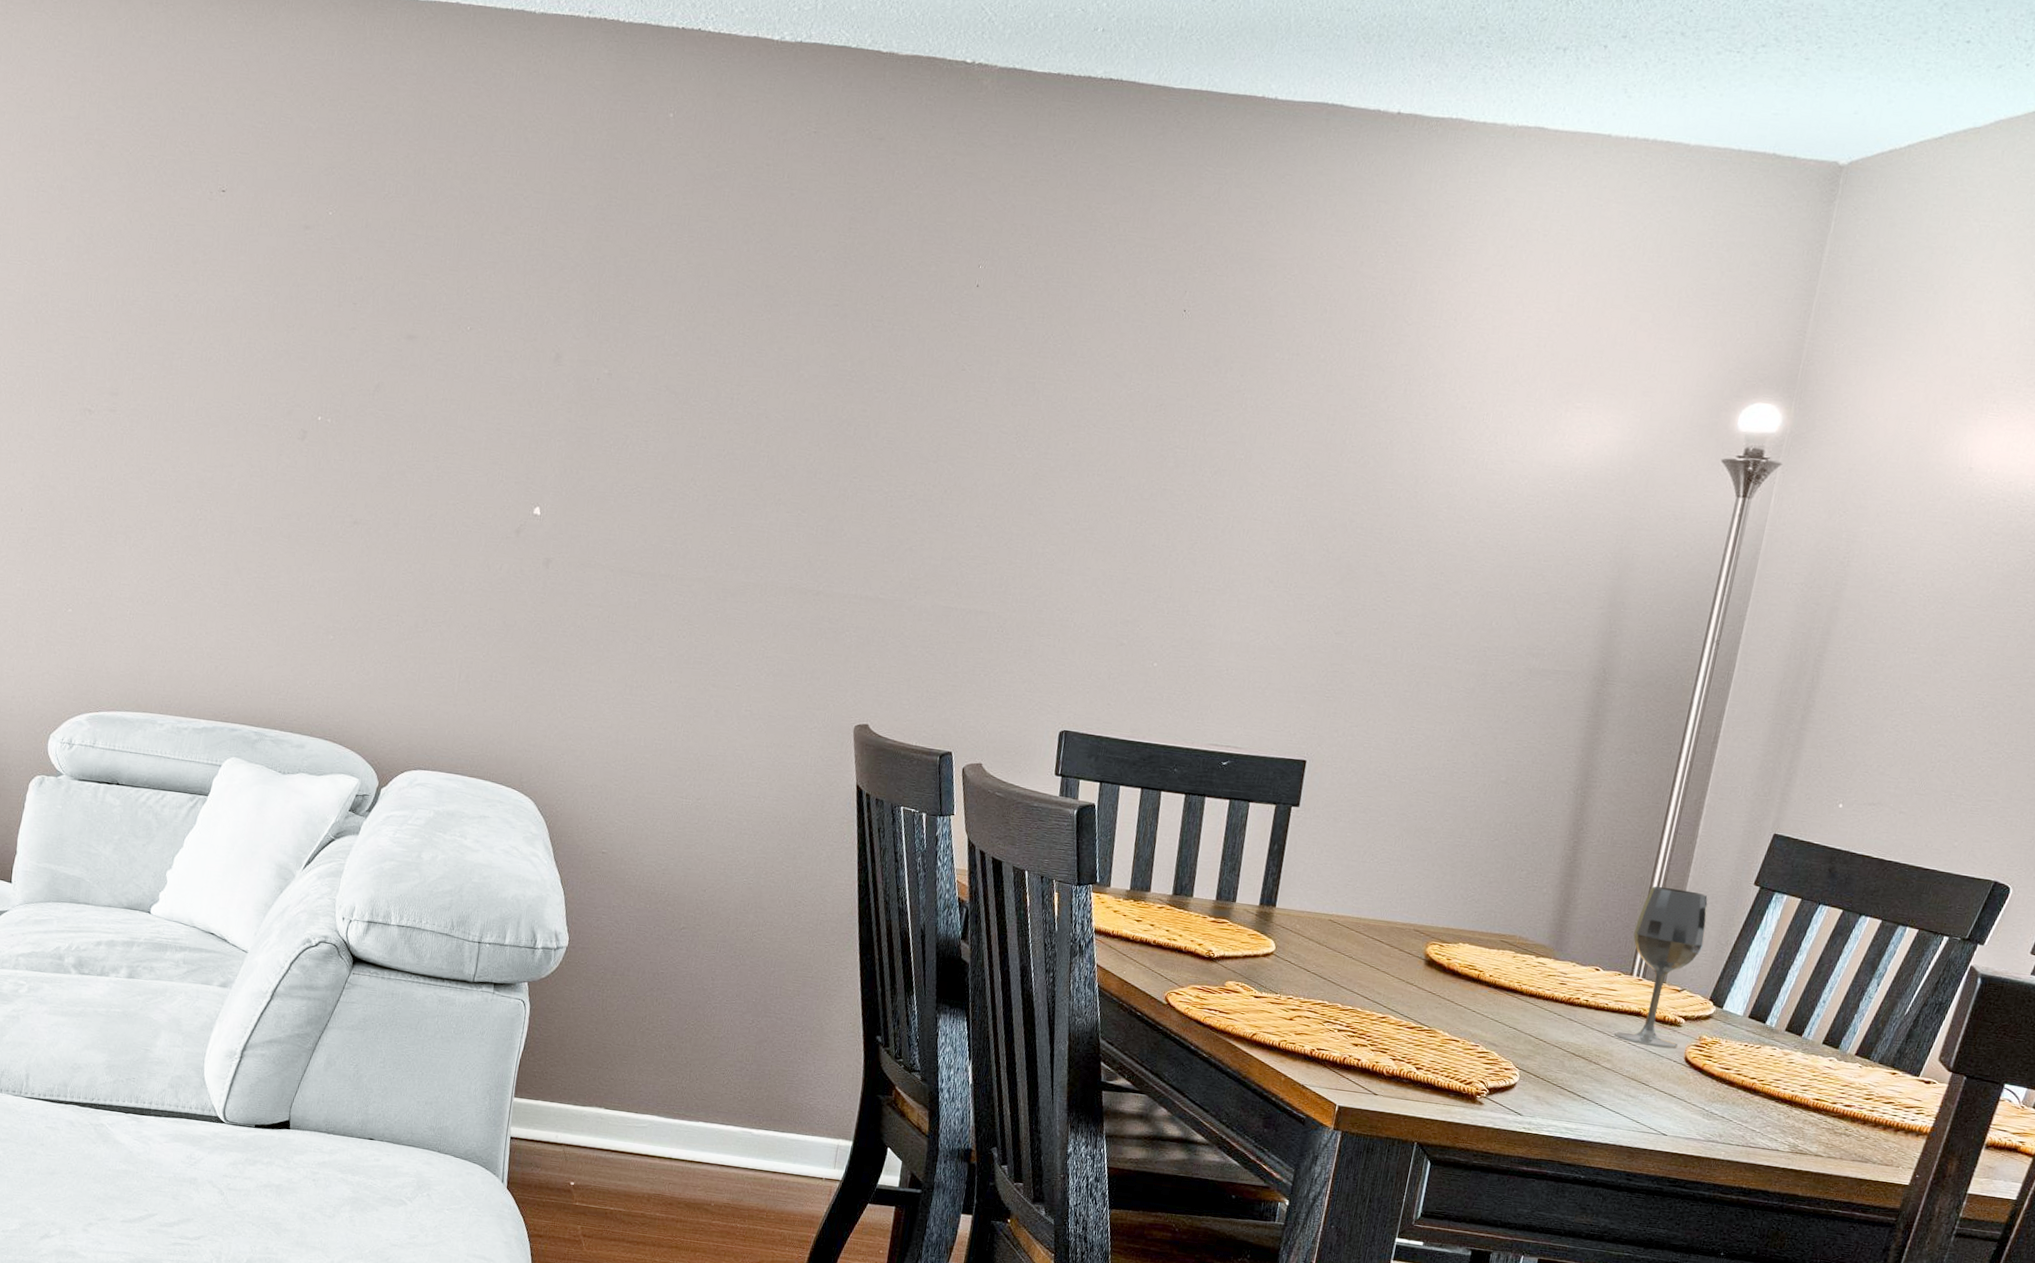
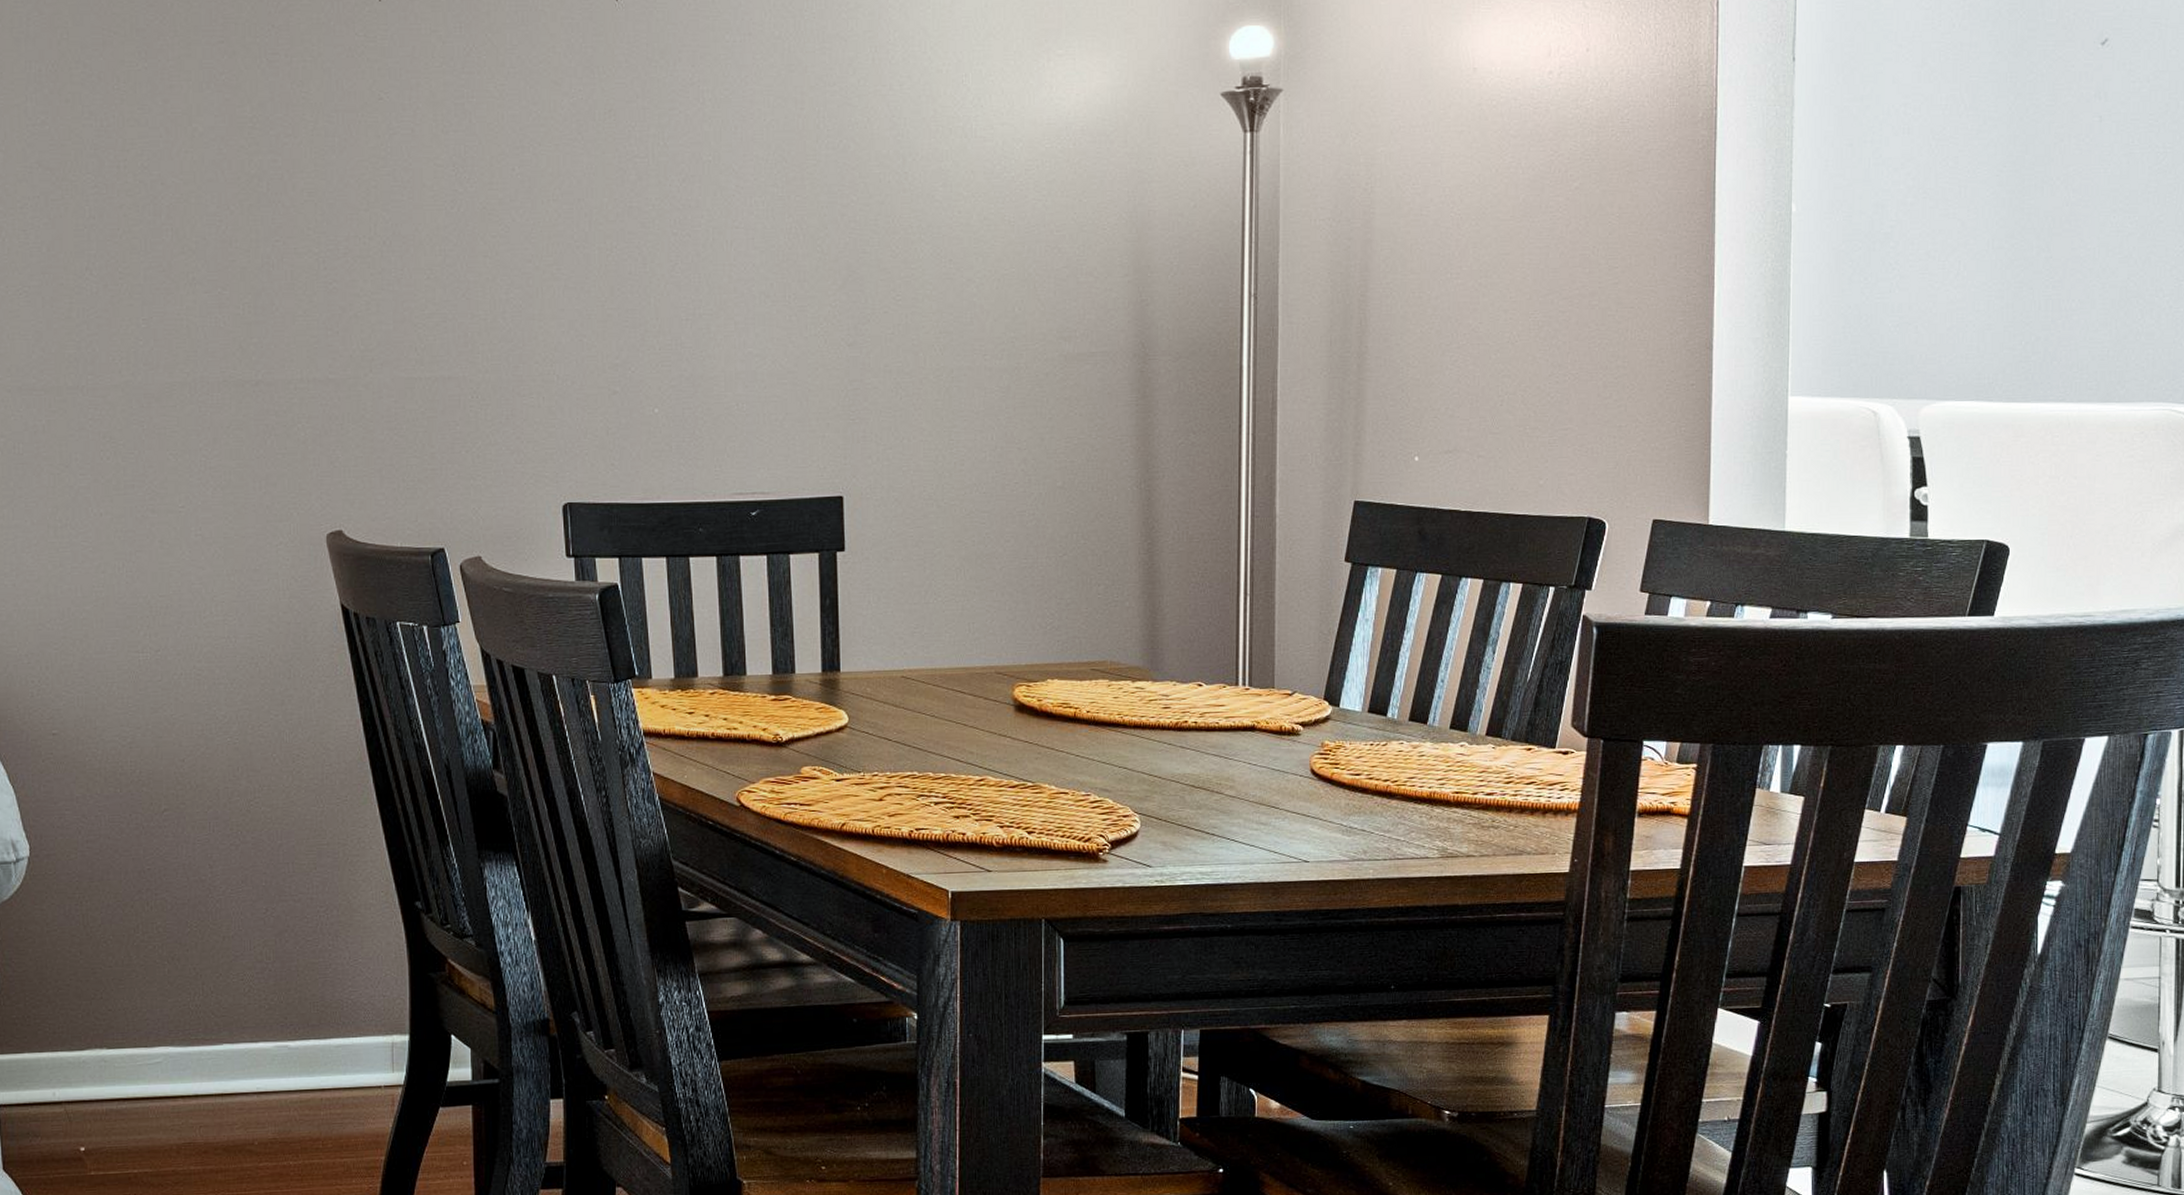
wine glass: present [1614,886,1708,1050] -> none [1231,579,1306,764]

